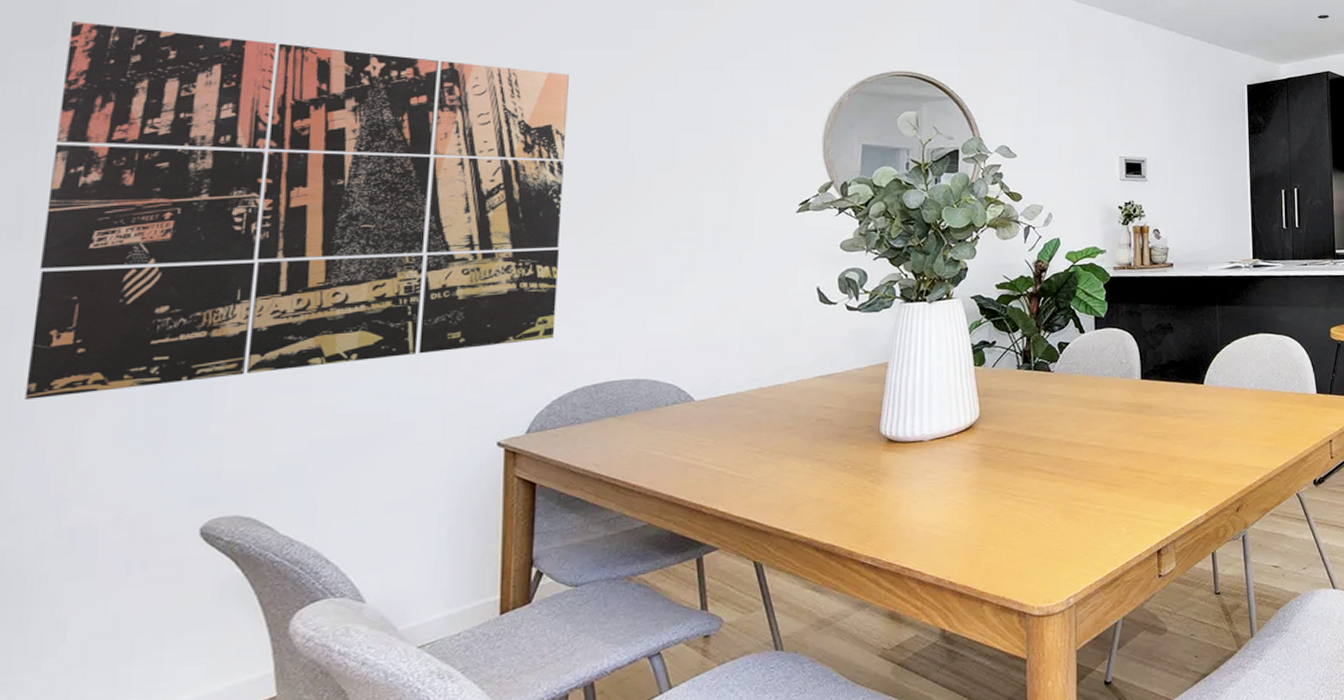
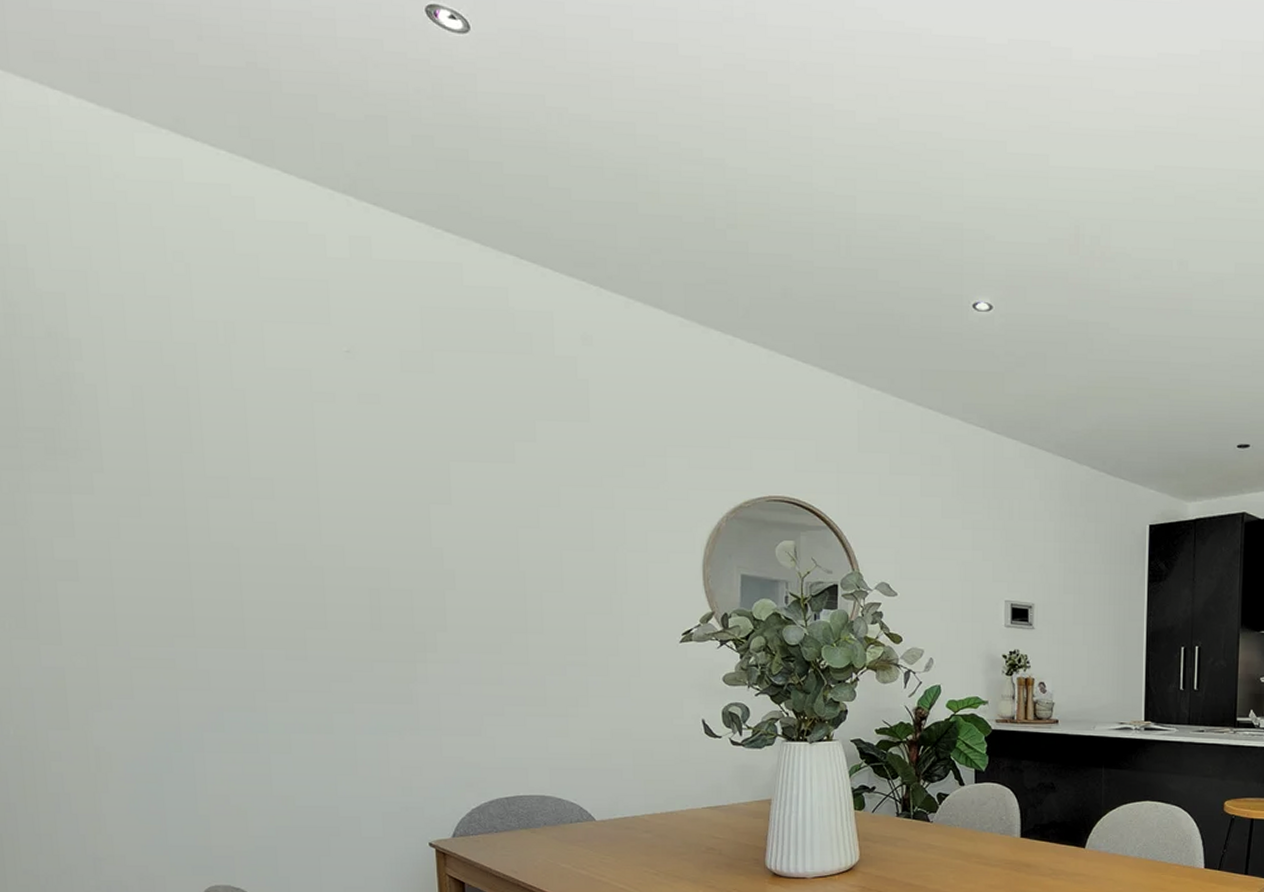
wall art: present [24,20,569,400] -> none [30,420,469,771]

